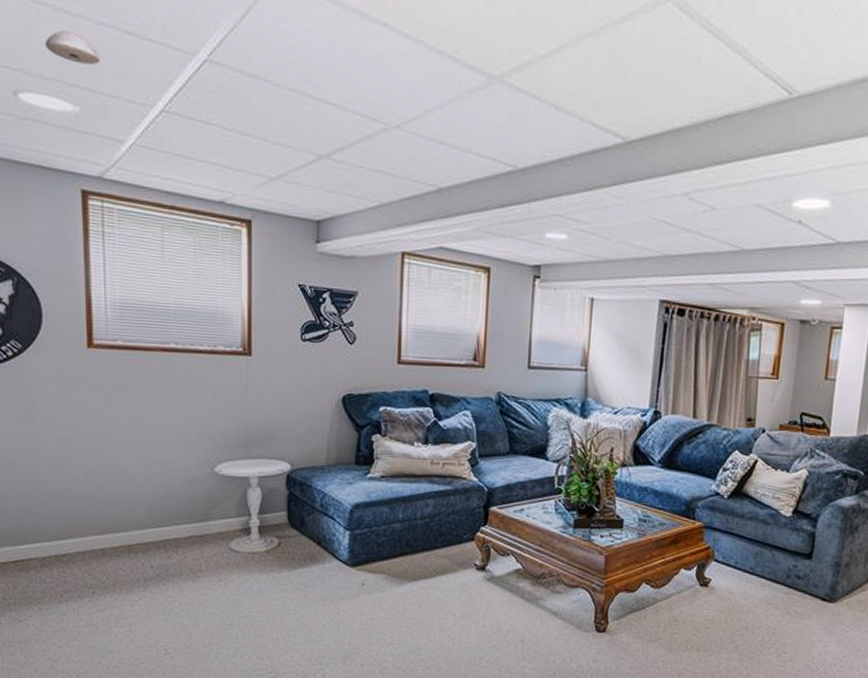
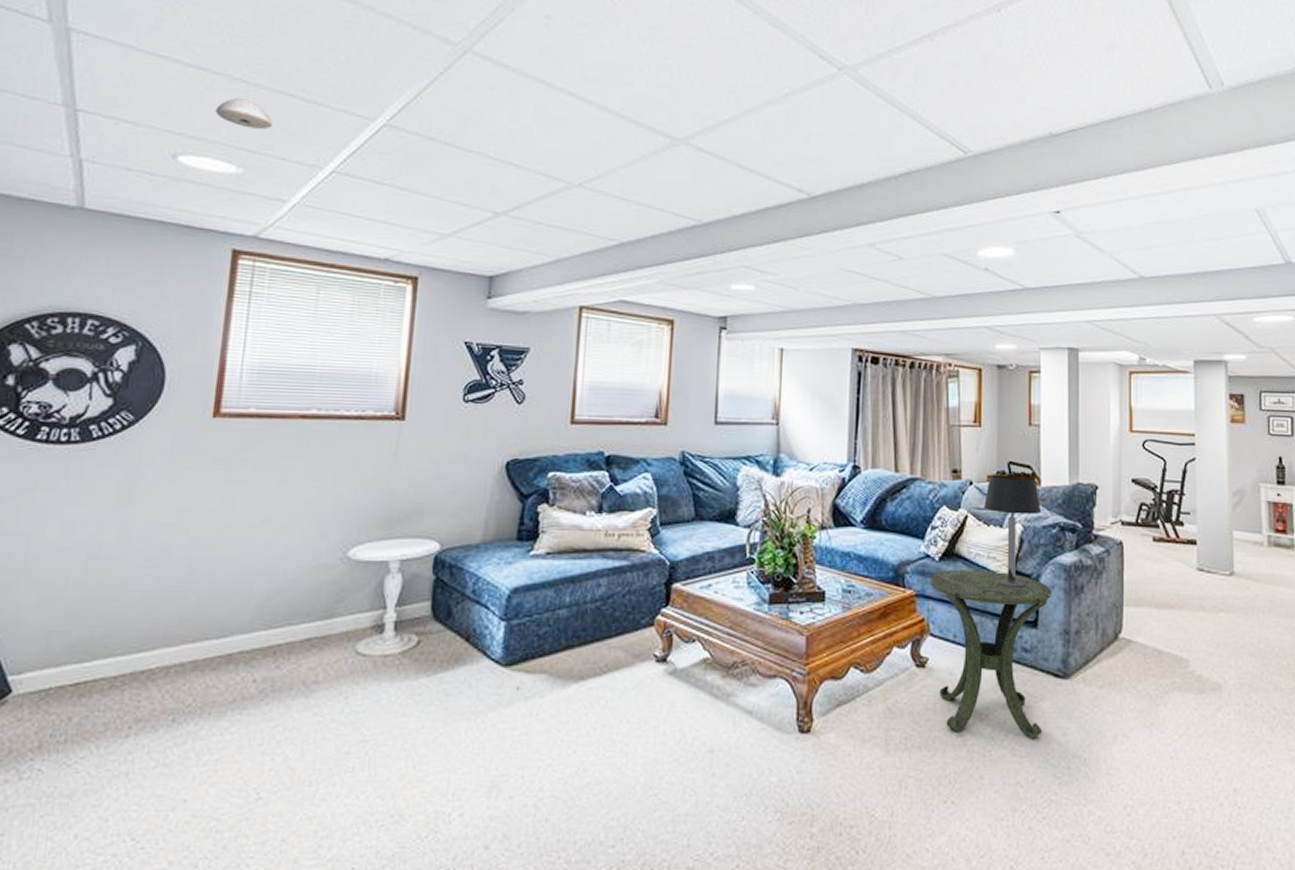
side table: none [717,506,828,648] -> present [930,569,1052,738]
table lamp: none [772,423,828,525] -> present [983,474,1042,588]

